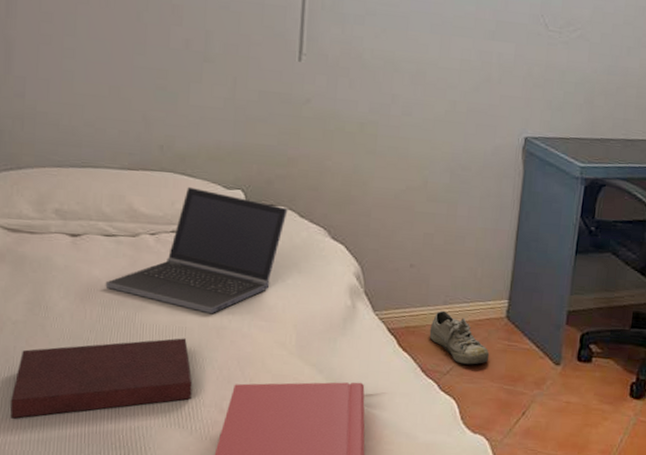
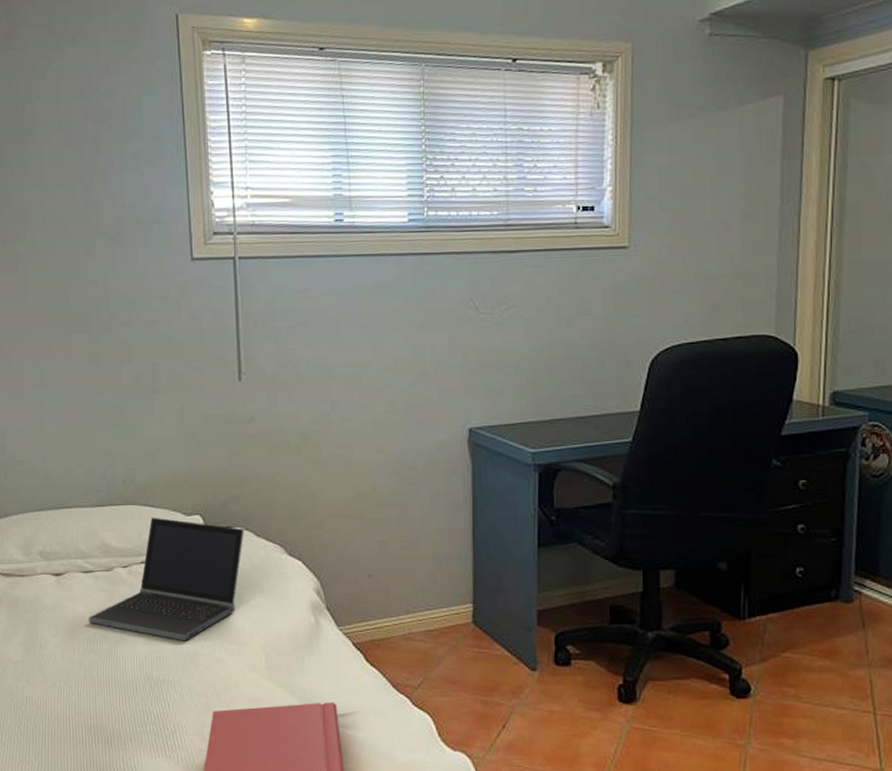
notebook: present [10,338,193,419] -> none [17,667,175,756]
shoe: present [429,310,490,365] -> none [395,620,460,676]

